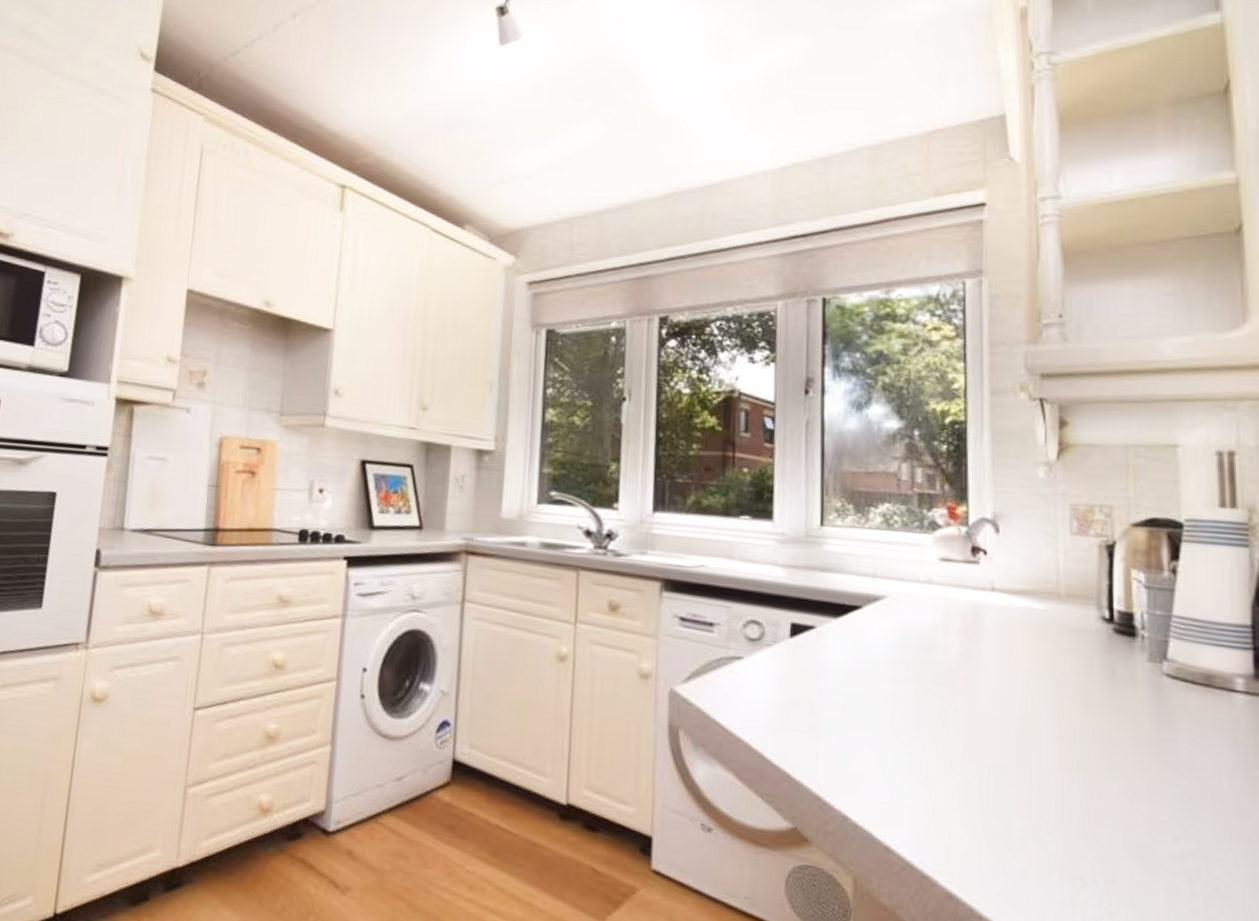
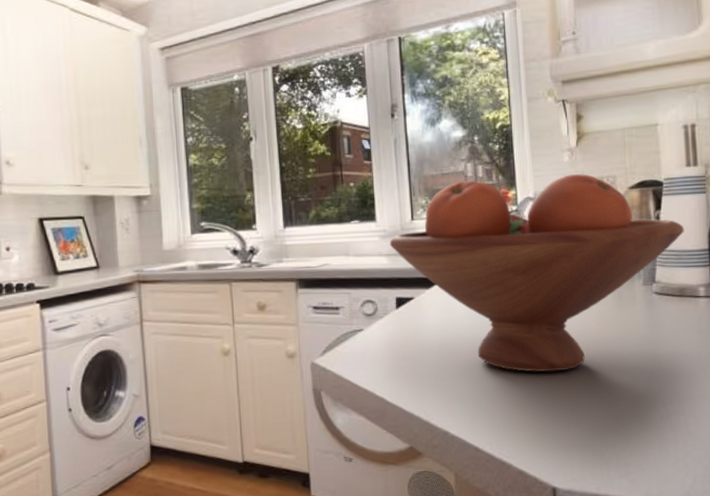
fruit bowl: none [788,483,1214,762] -> present [389,173,684,372]

